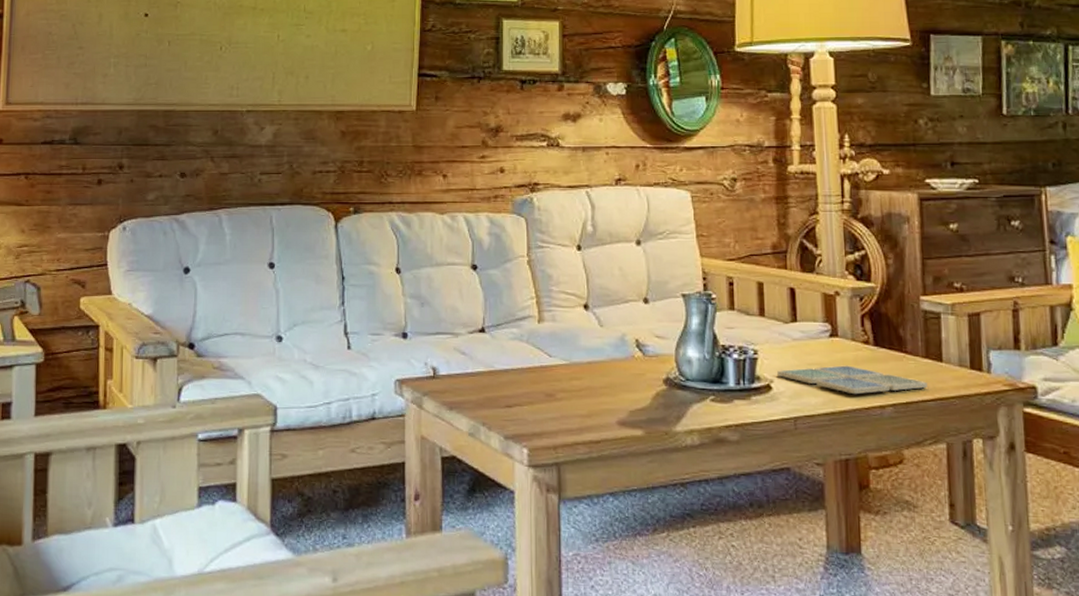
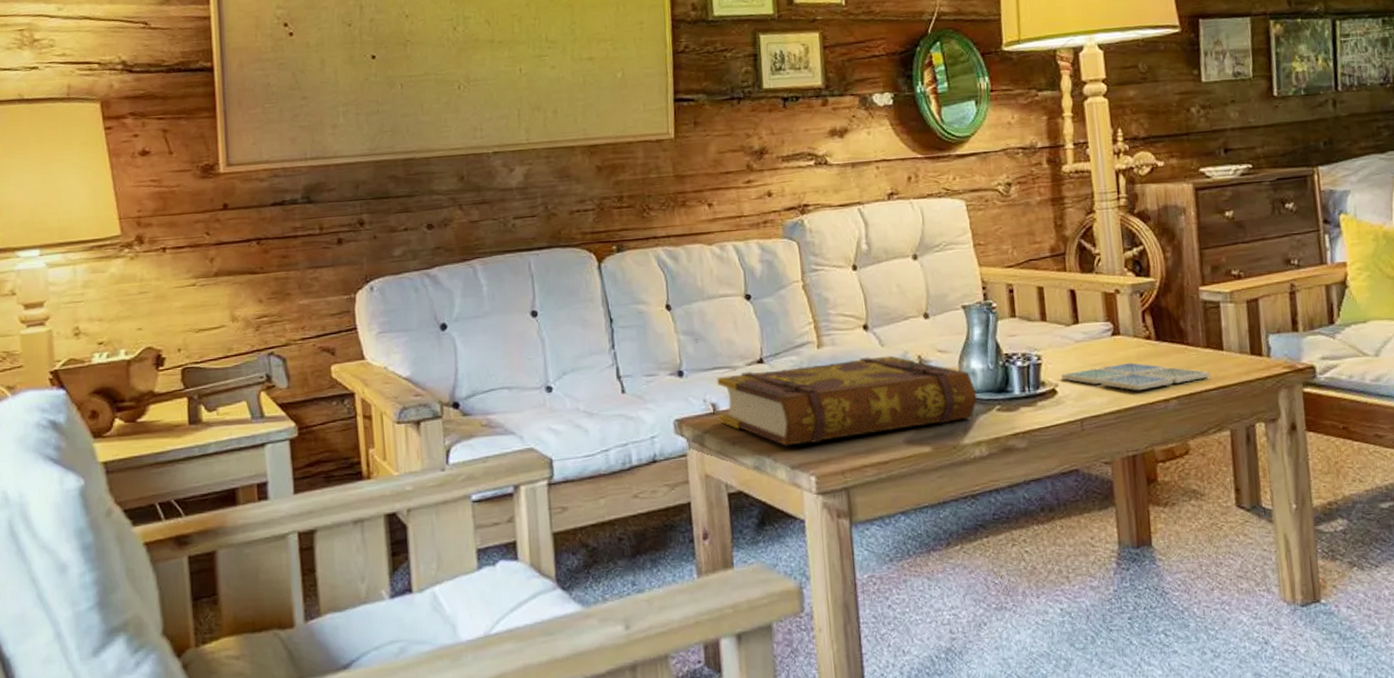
book: none [439,336,692,416] -> present [717,355,977,446]

